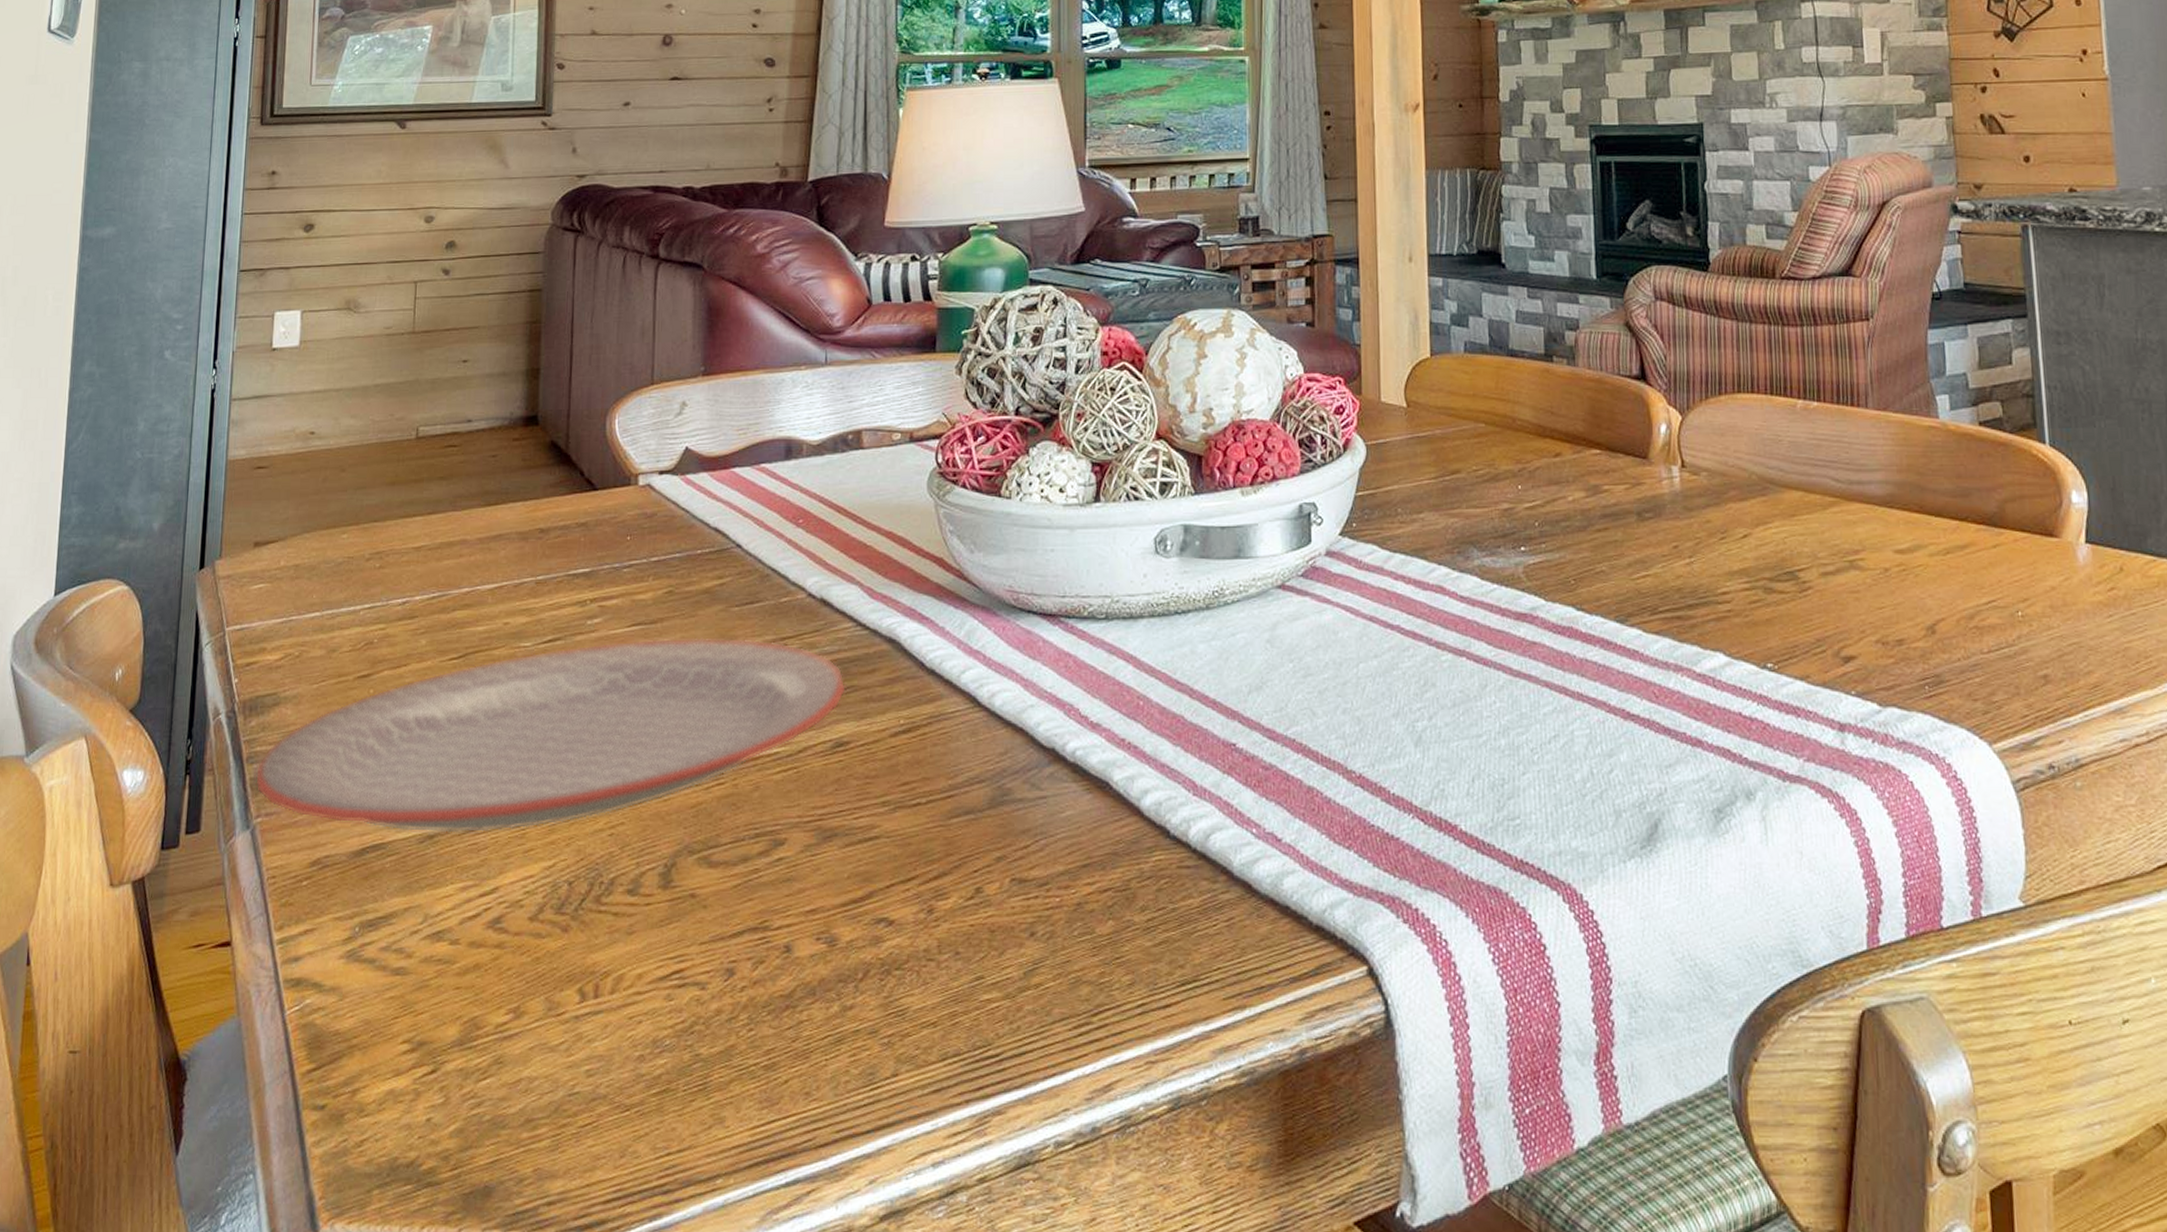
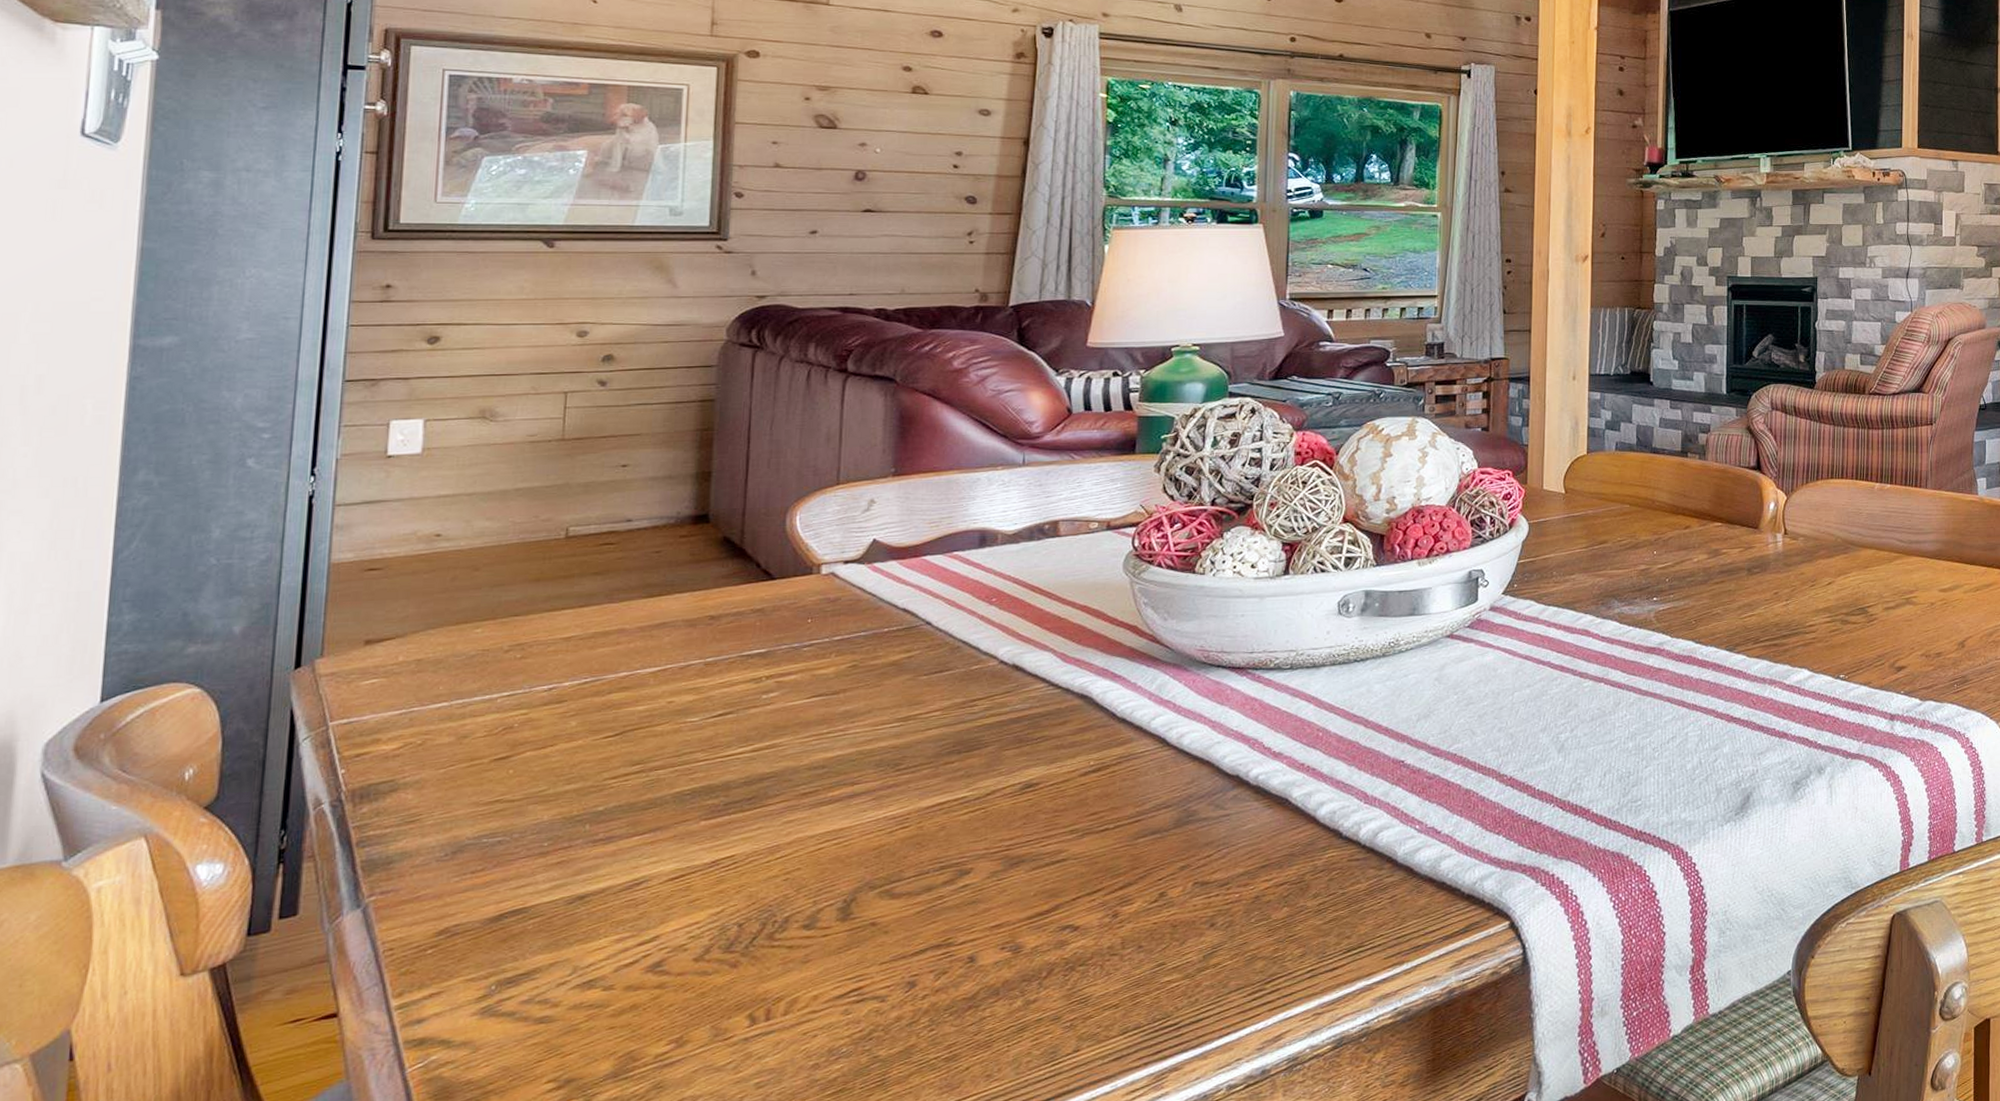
plate: present [255,637,846,833] -> none [367,701,1036,896]

